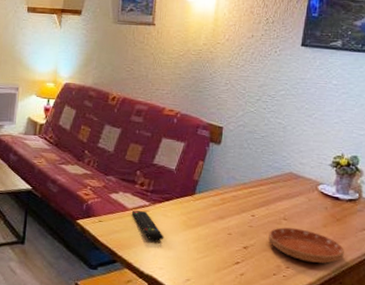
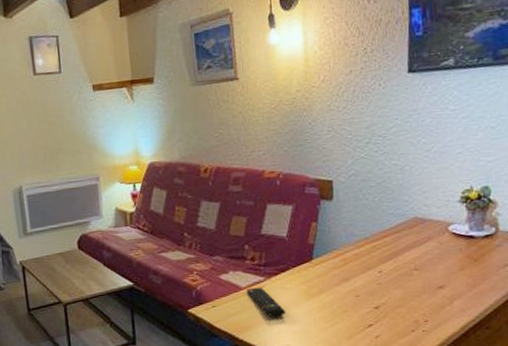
saucer: present [268,227,344,264] -> none [400,277,487,312]

